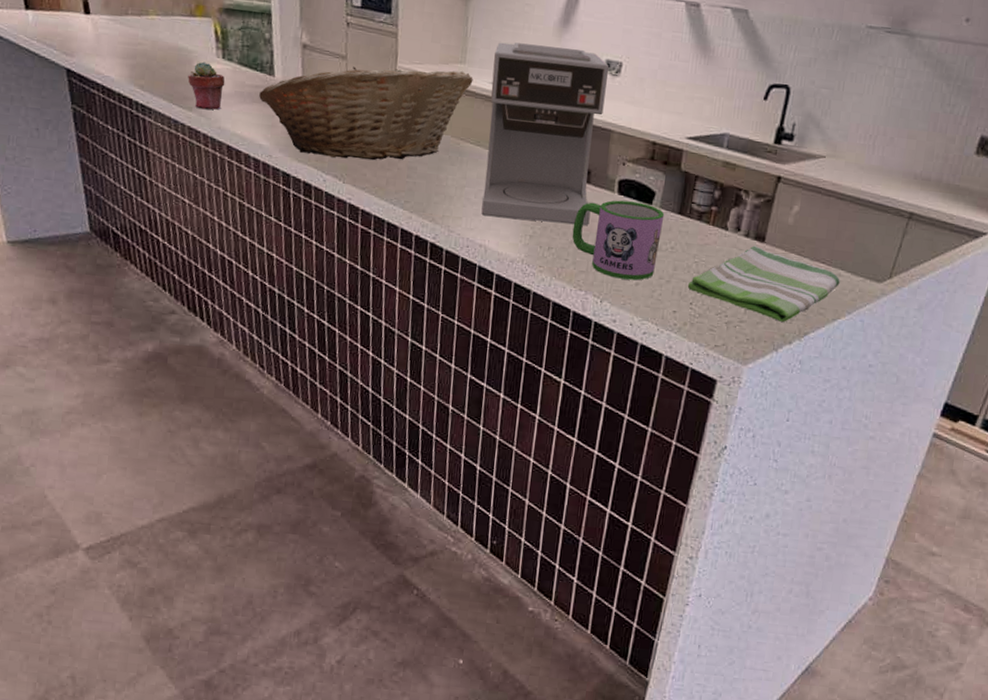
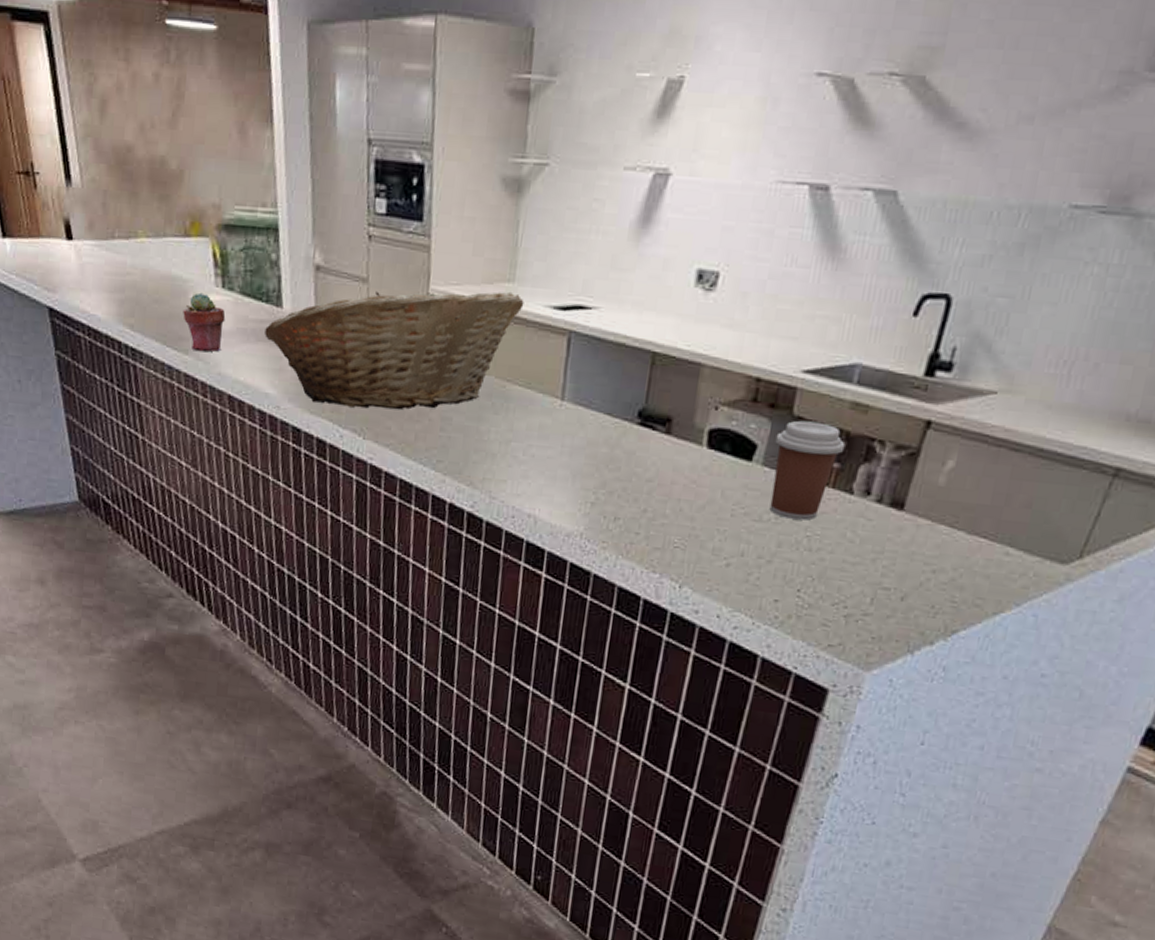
coffee maker: present [481,42,610,225] -> none [531,251,702,489]
mug: present [572,200,665,280] -> none [645,455,768,560]
coffee cup: none [666,174,720,250] -> present [769,420,846,521]
dish towel: present [687,245,840,322] -> none [794,514,1008,616]

